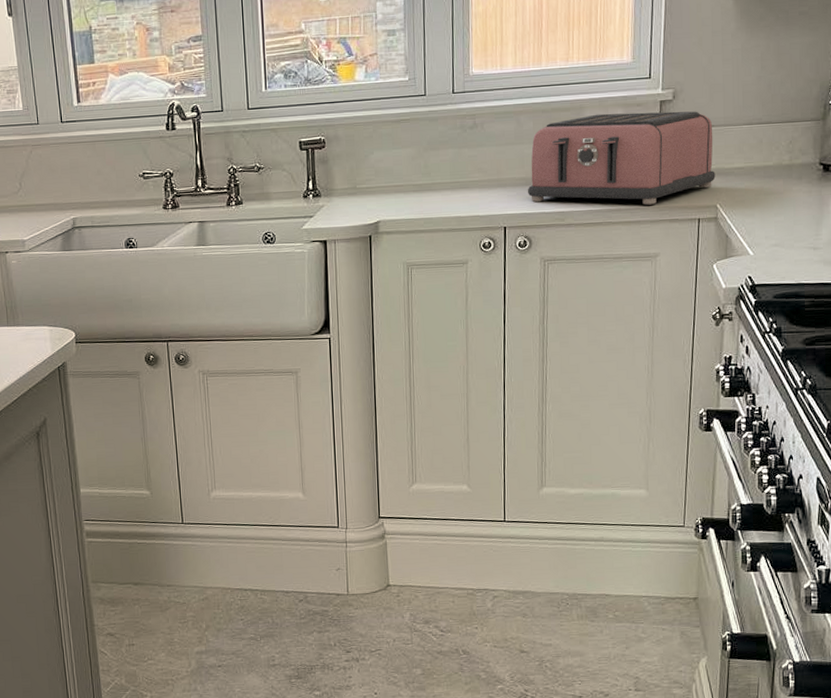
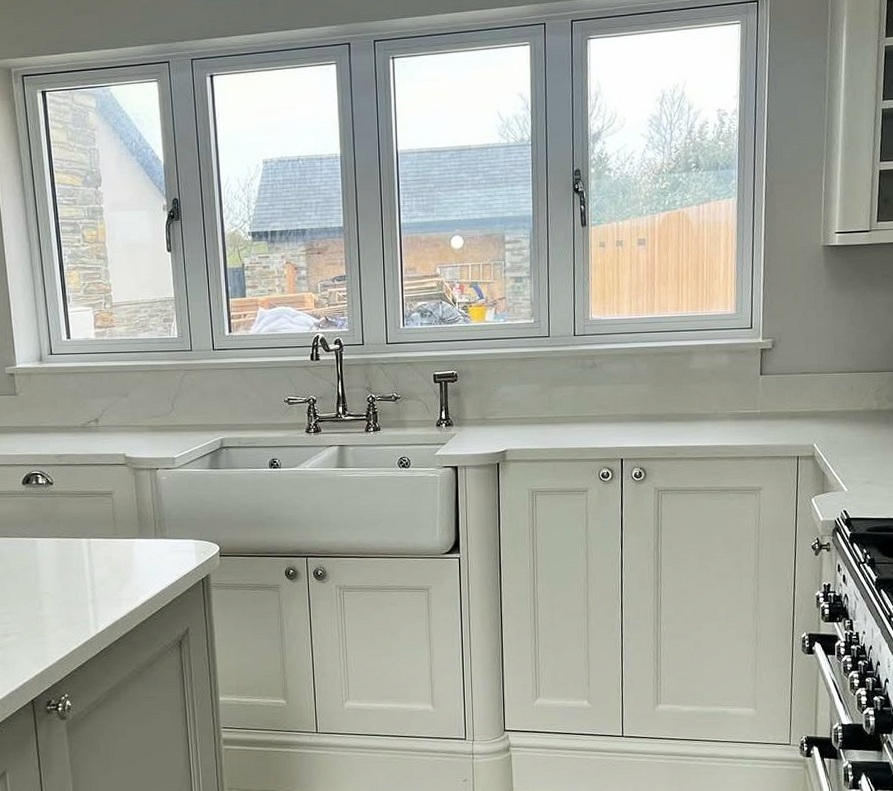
toaster: present [527,111,716,205] -> none [642,358,812,443]

